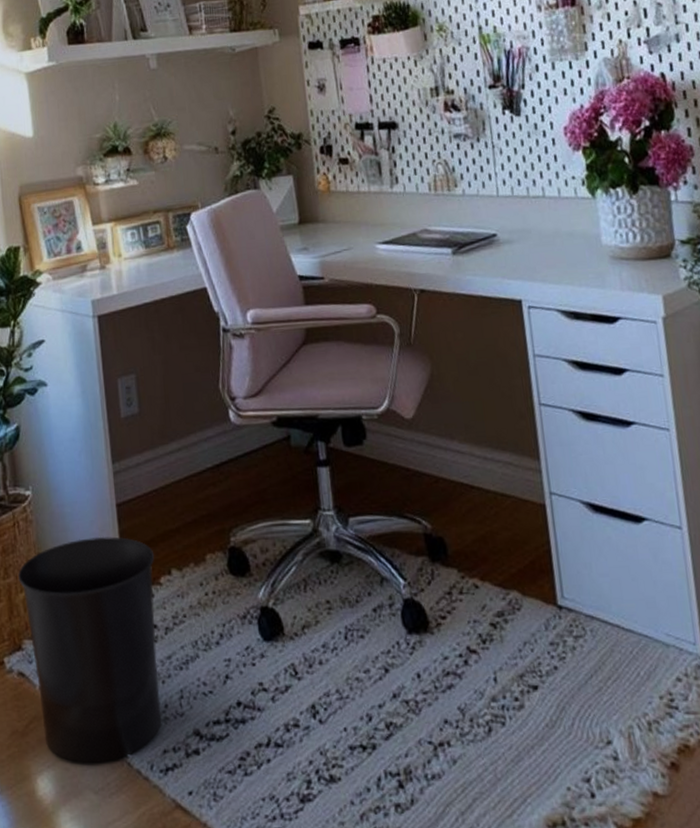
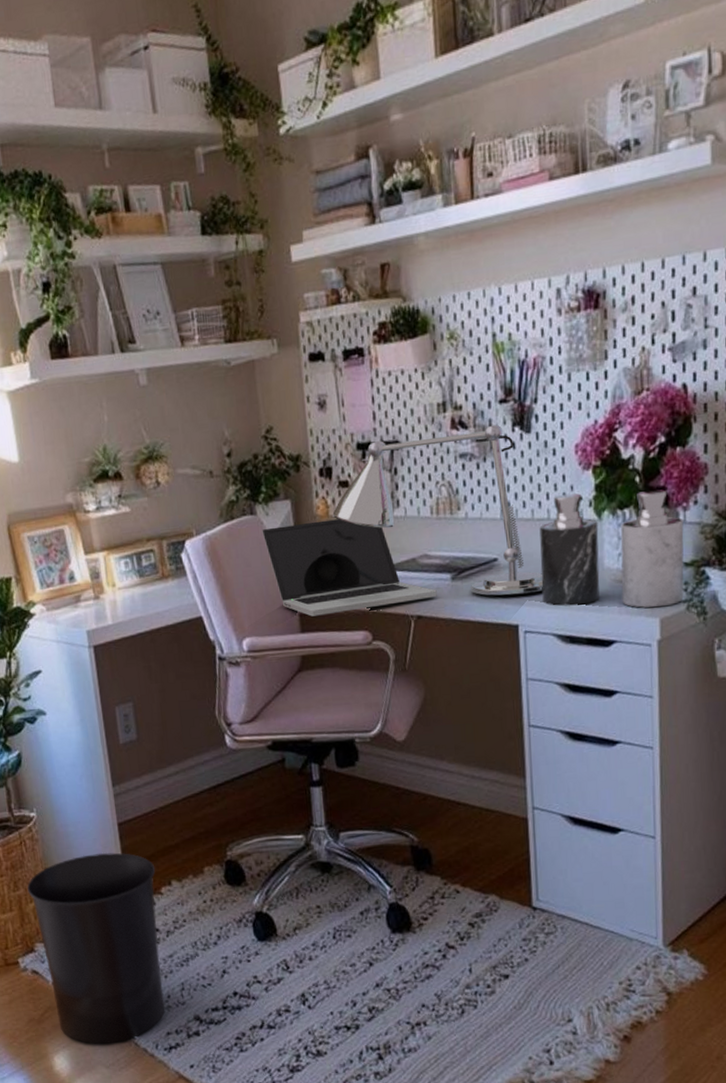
laptop: none [265,194,439,289] -> present [262,519,437,617]
desk lamp: none [333,108,544,271] -> present [332,424,543,596]
candle: none [535,169,684,285] -> present [539,489,684,608]

